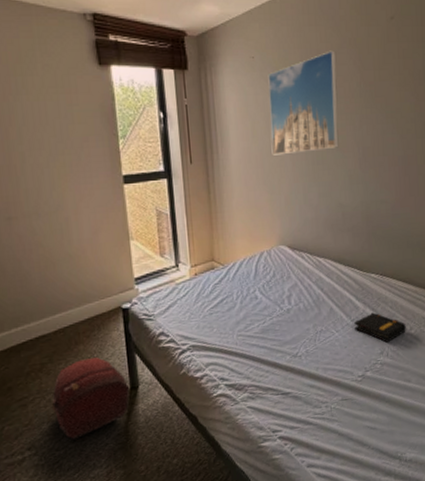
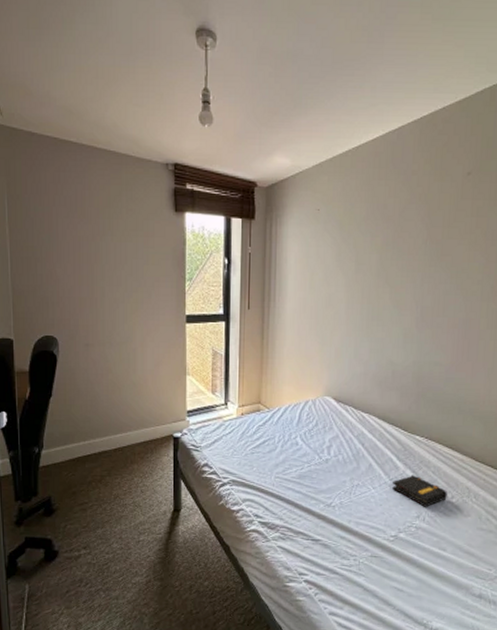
backpack: present [51,357,130,439] -> none [106,477,173,546]
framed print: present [268,50,339,155] -> none [327,205,403,308]

